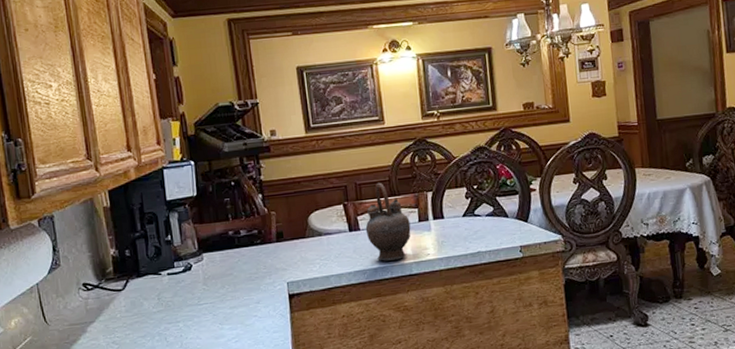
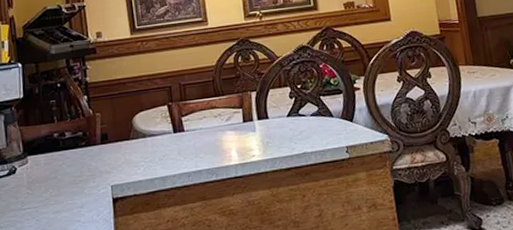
teapot: present [365,182,411,261] -> none [189,82,236,163]

